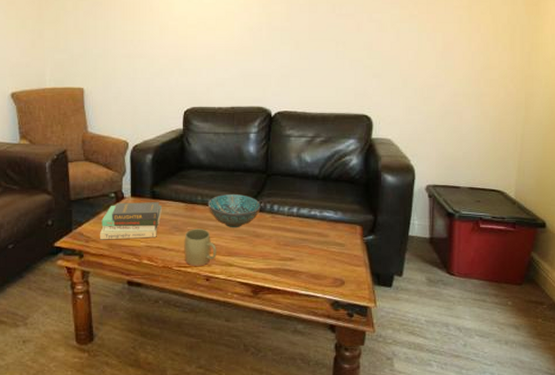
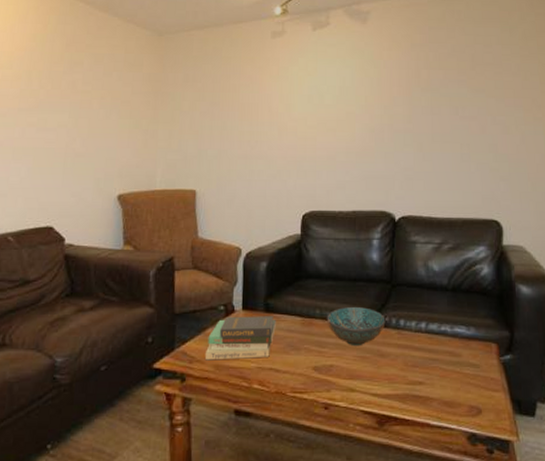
mug: present [184,229,217,266] -> none [300,347,337,391]

